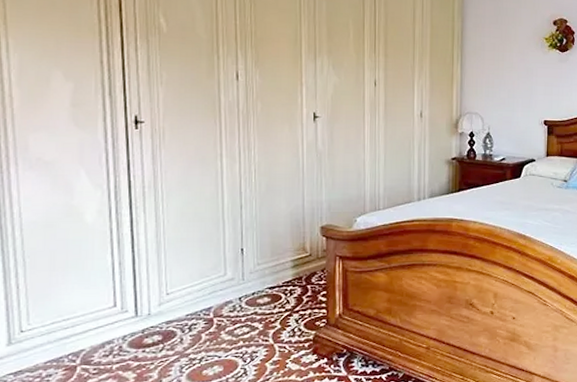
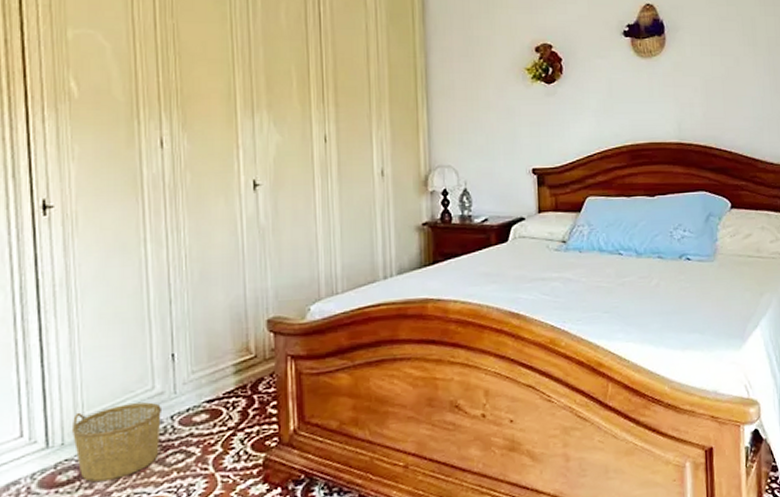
basket: none [156,285,231,346] -> present [71,402,161,483]

